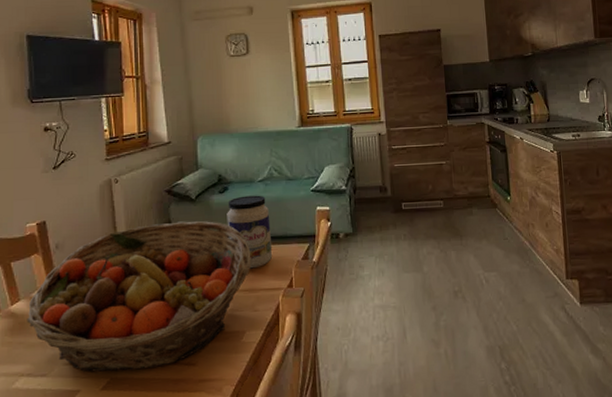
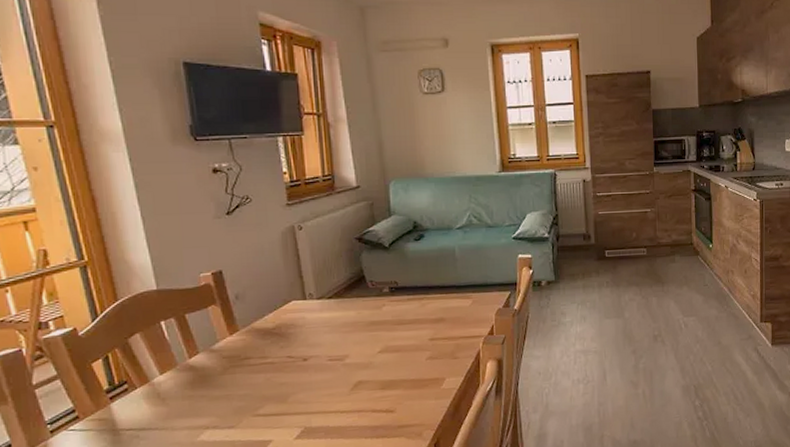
fruit basket: present [27,220,251,373] -> none [208,269,450,423]
jar: present [227,195,273,269] -> none [423,242,473,317]

